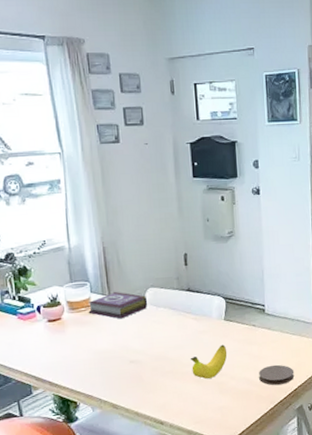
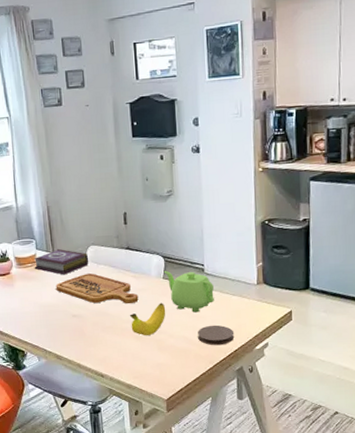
cutting board: none [112,316,200,347] -> present [55,273,139,304]
teapot: none [225,311,275,353] -> present [163,270,214,313]

